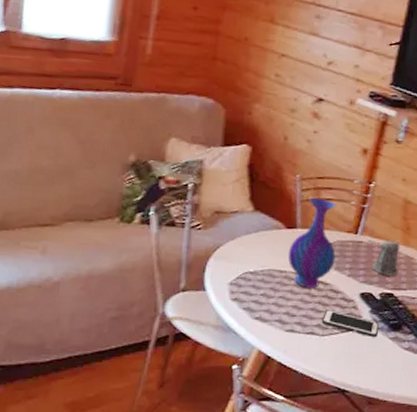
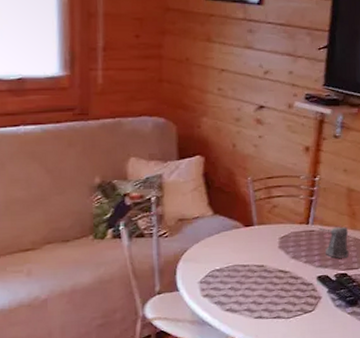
vase: present [287,197,336,288] -> none [248,196,292,278]
cell phone: present [322,310,380,338] -> none [286,294,338,315]

